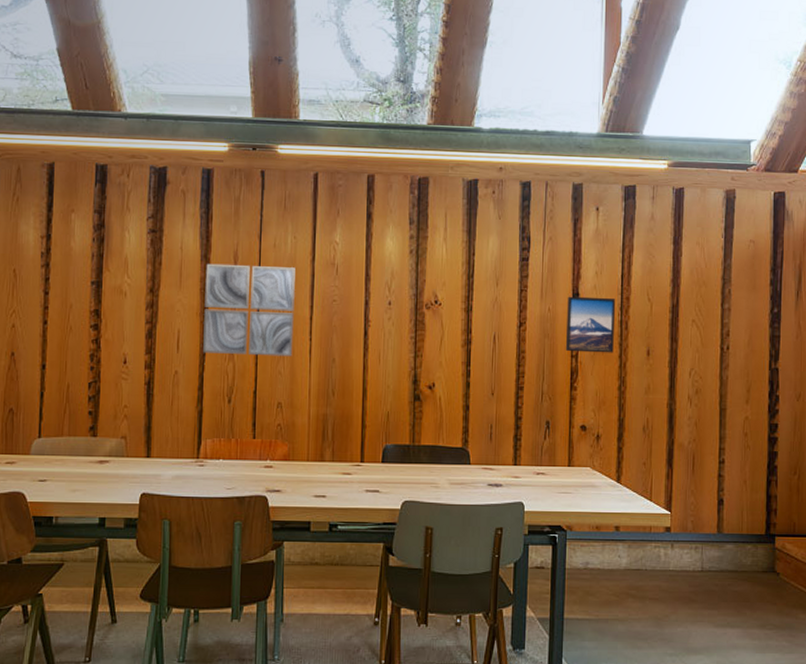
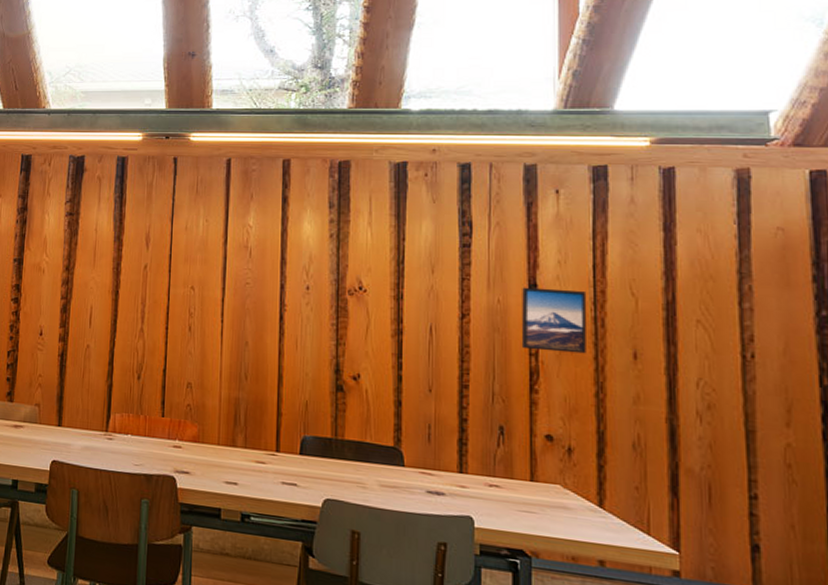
wall art: present [203,263,295,357] -> none [114,244,207,338]

